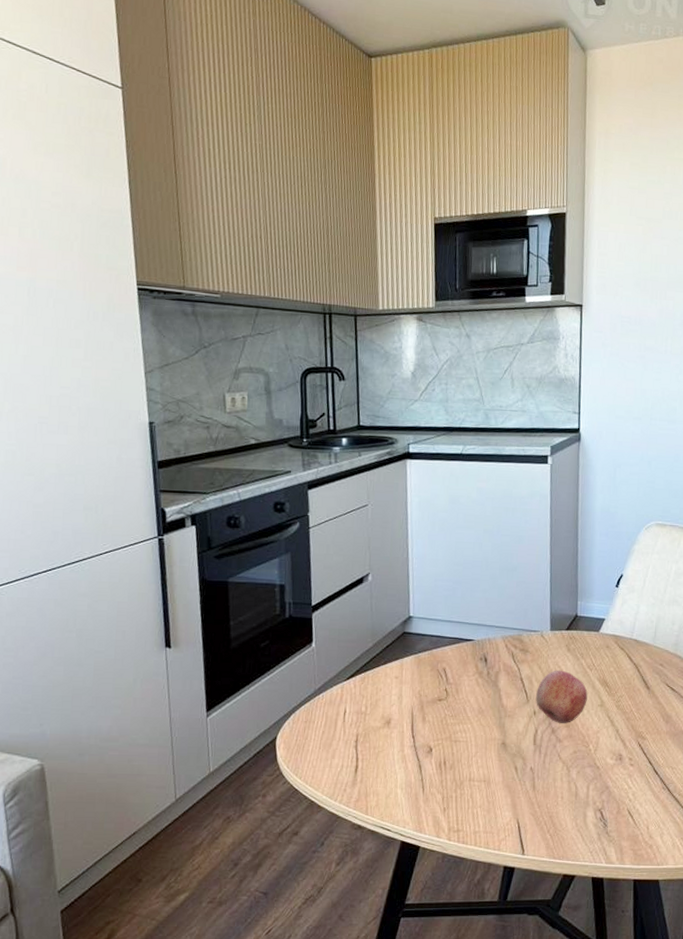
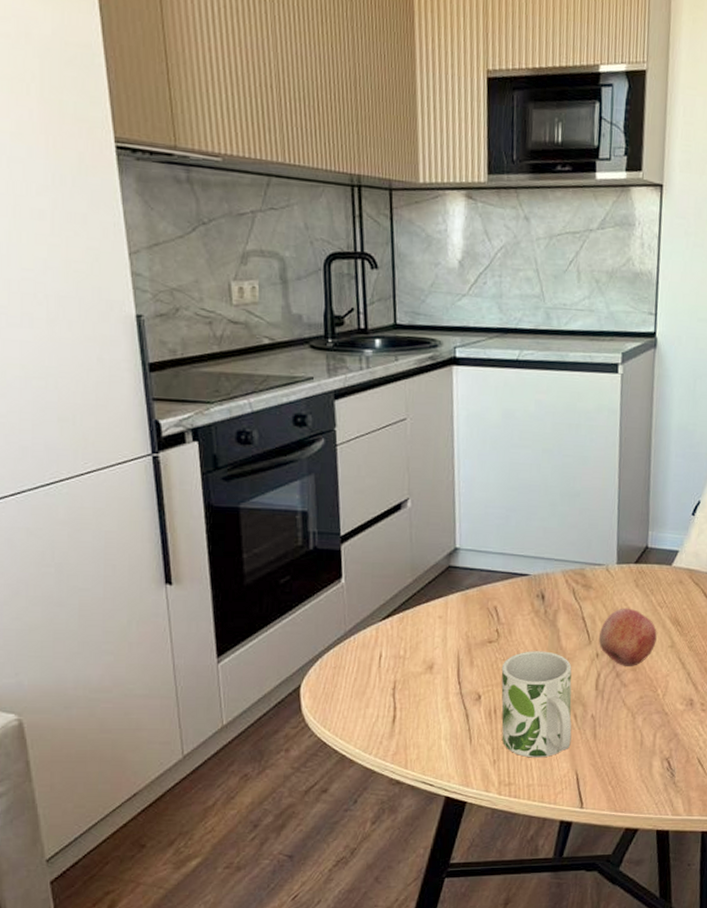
mug: none [450,708,513,807] -> present [501,651,572,758]

